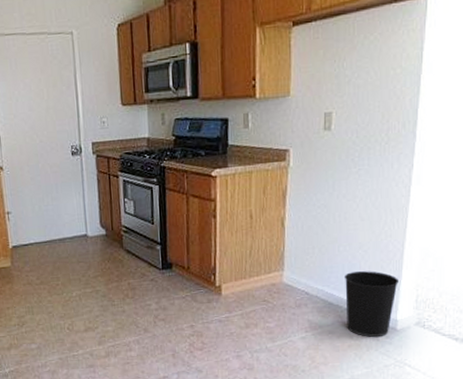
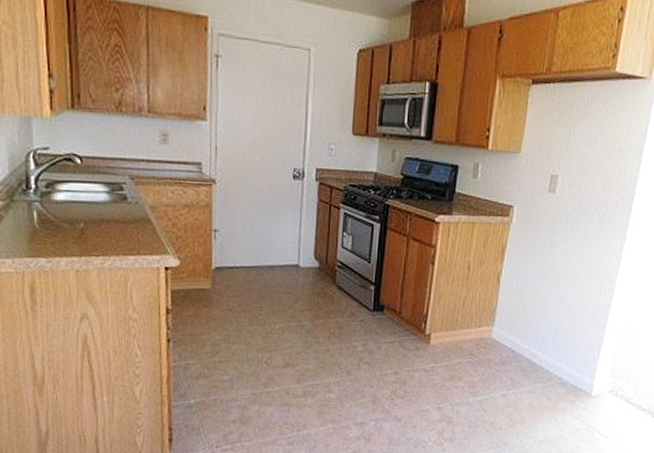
wastebasket: present [344,271,398,337] -> none [546,335,599,401]

